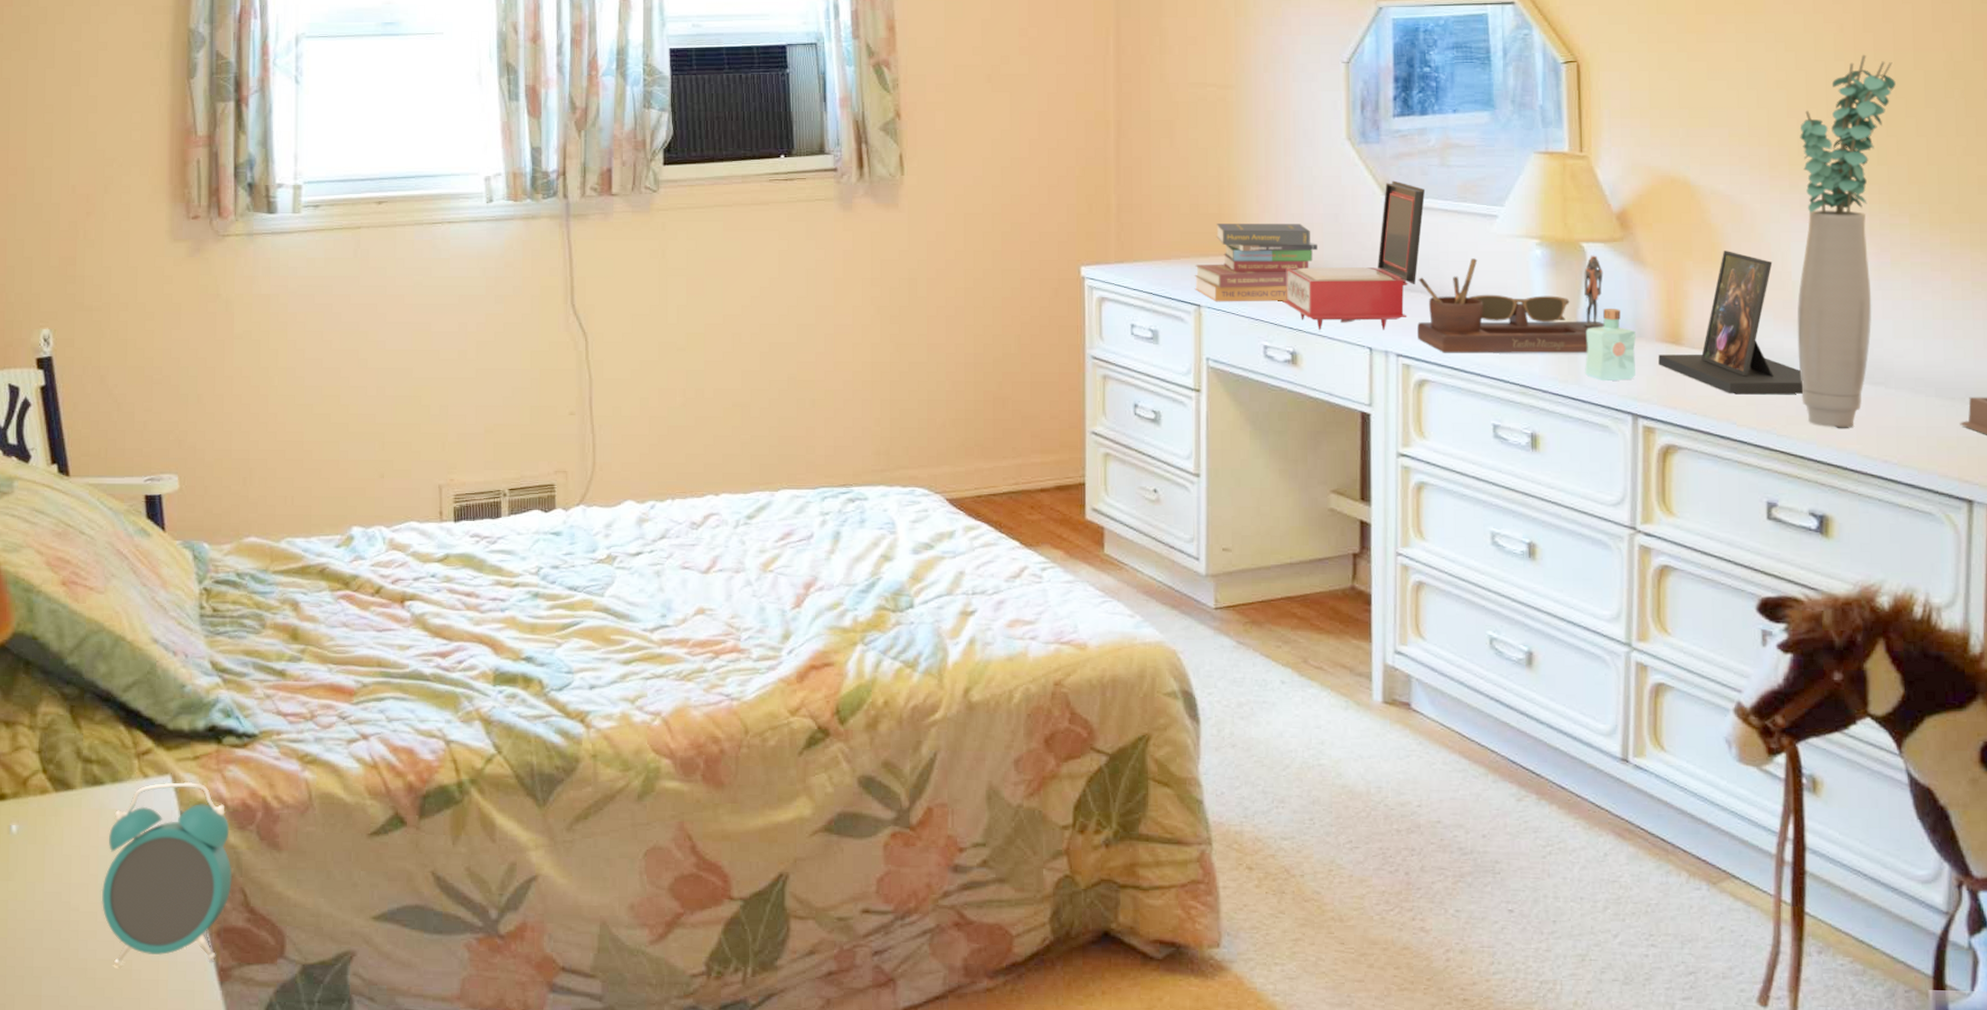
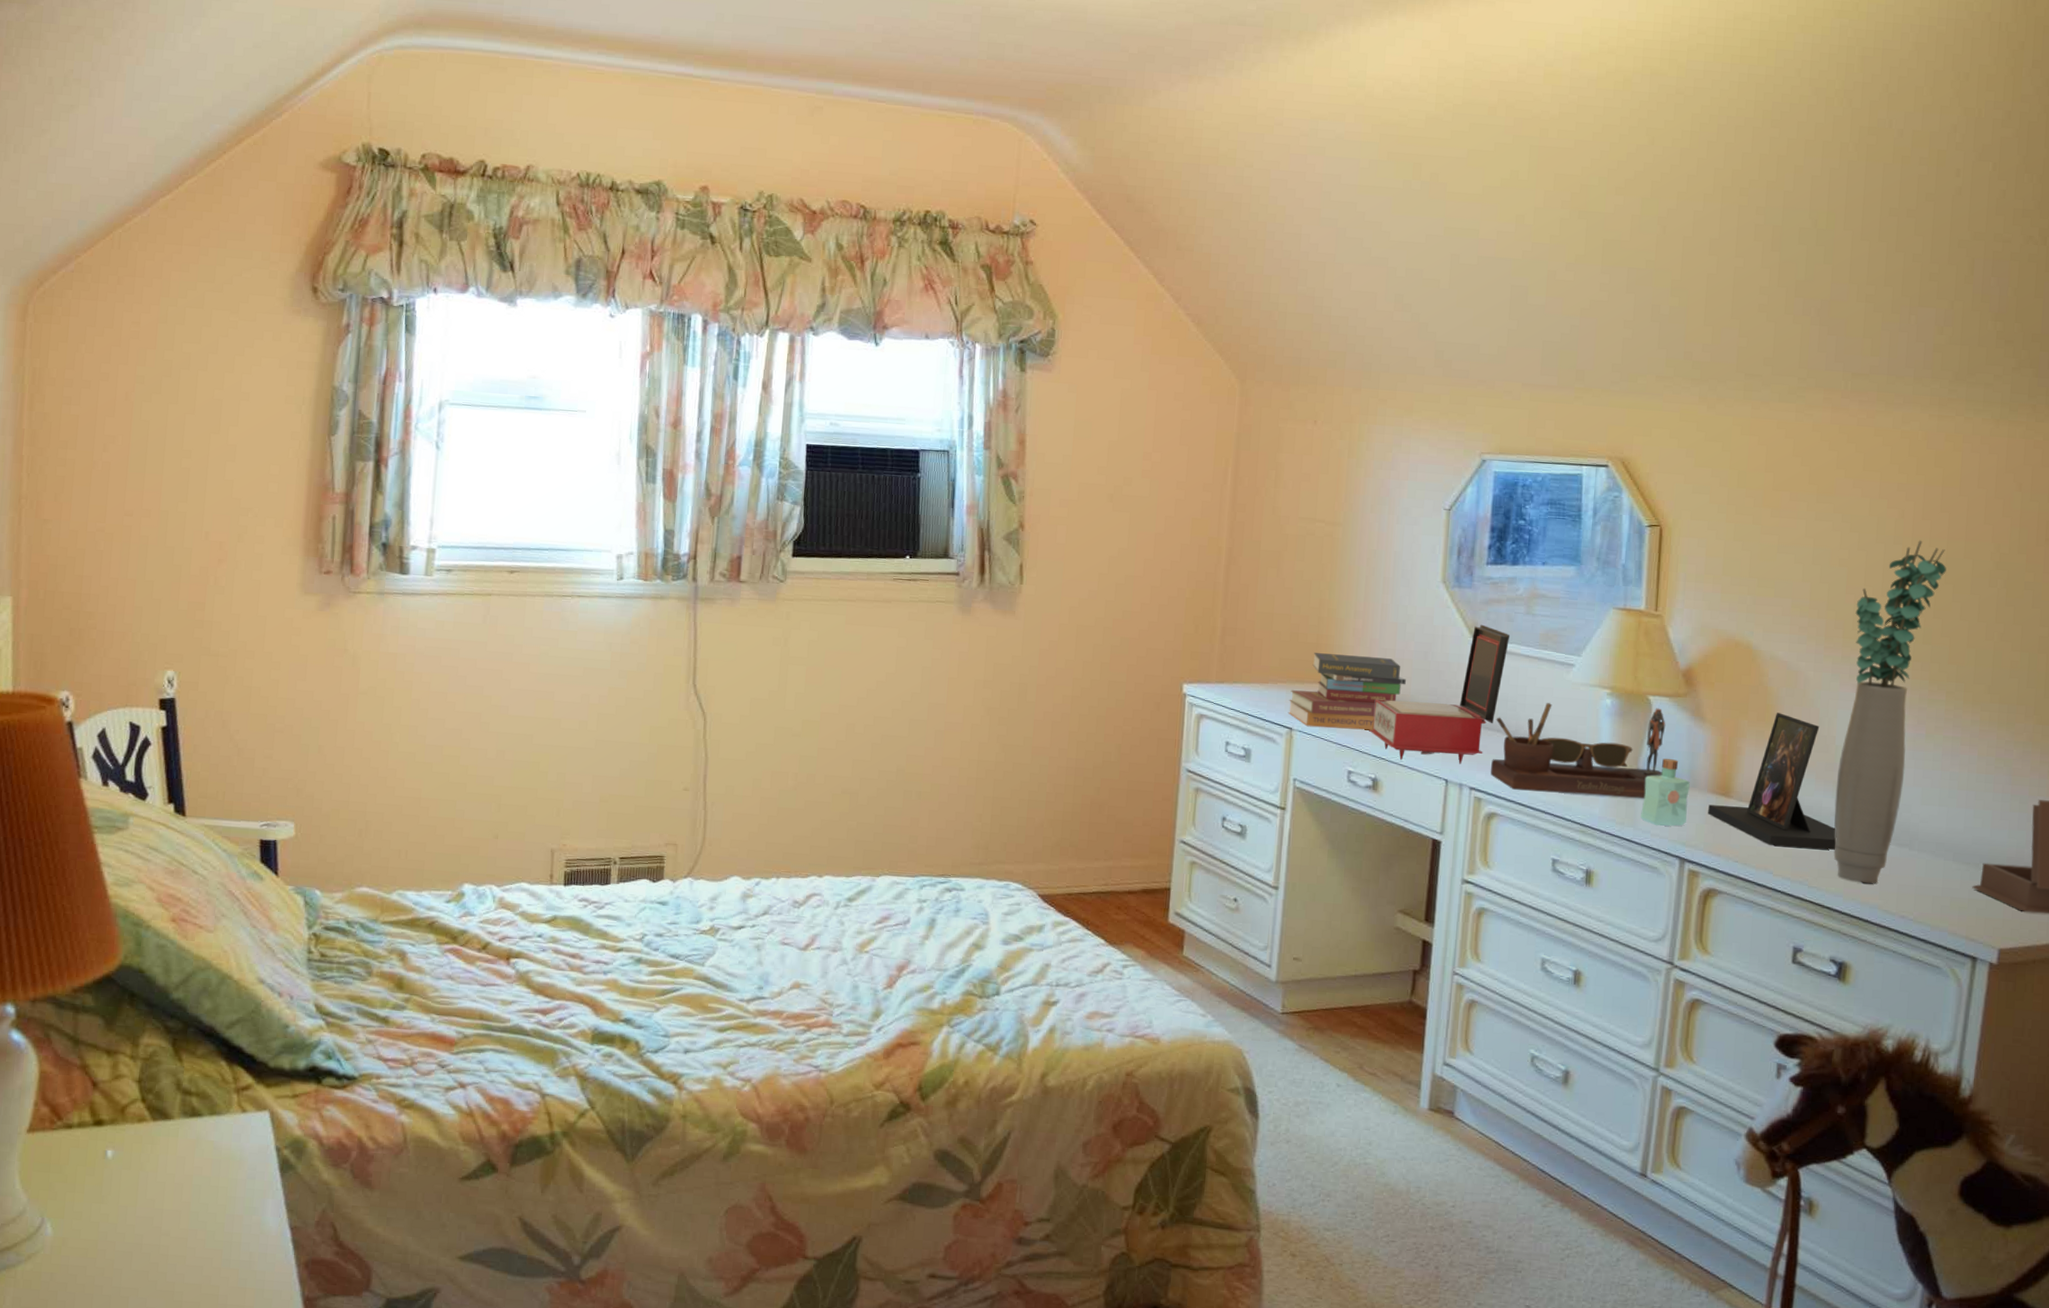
alarm clock: present [101,781,232,966] -> none [192,1117,324,1291]

